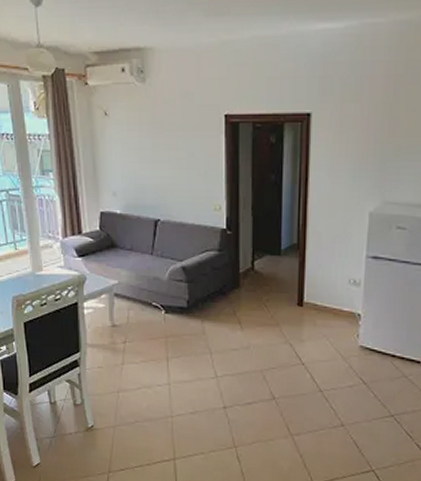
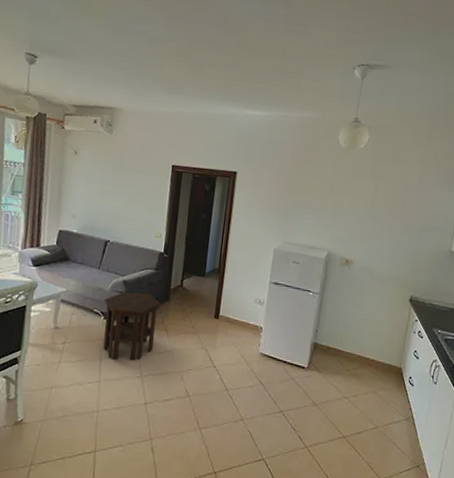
side table: none [162,280,230,360] -> present [103,292,161,361]

